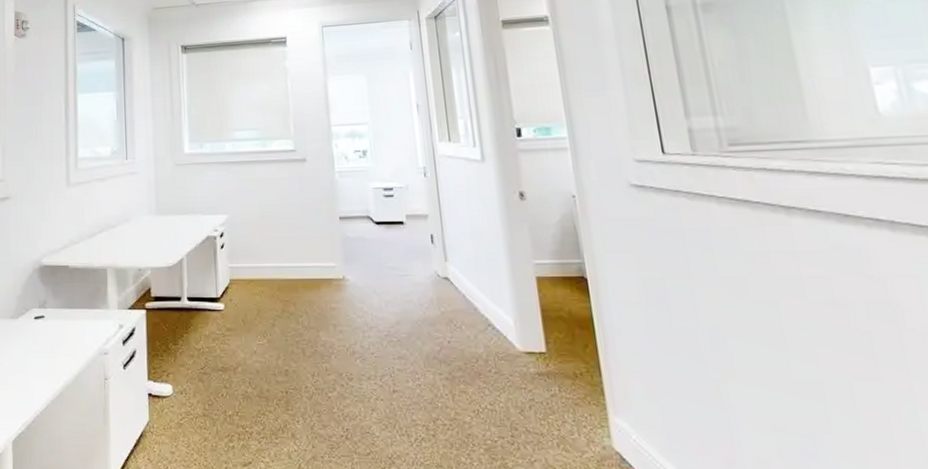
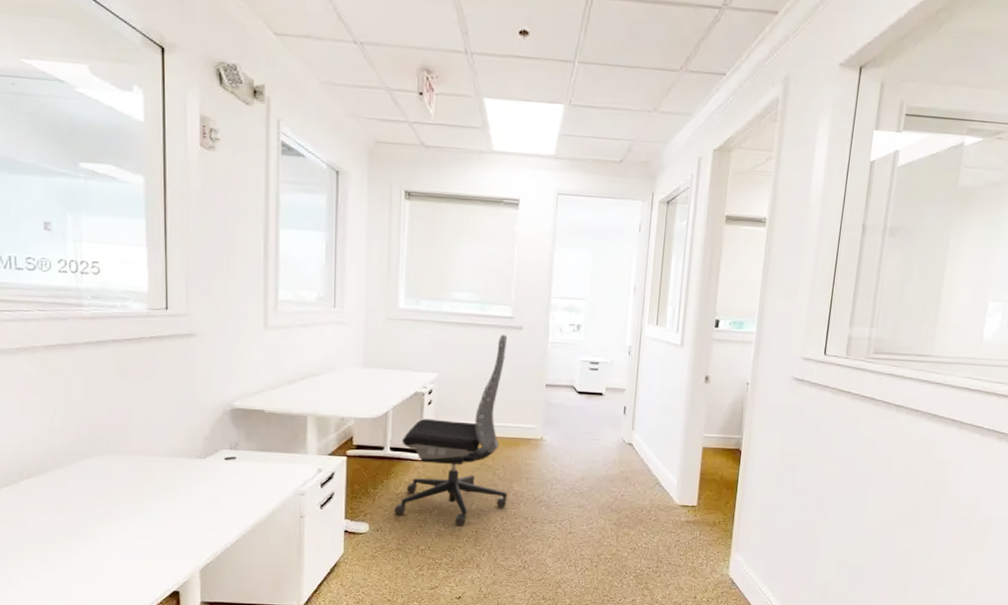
office chair: none [196,168,316,386] -> present [394,334,508,527]

